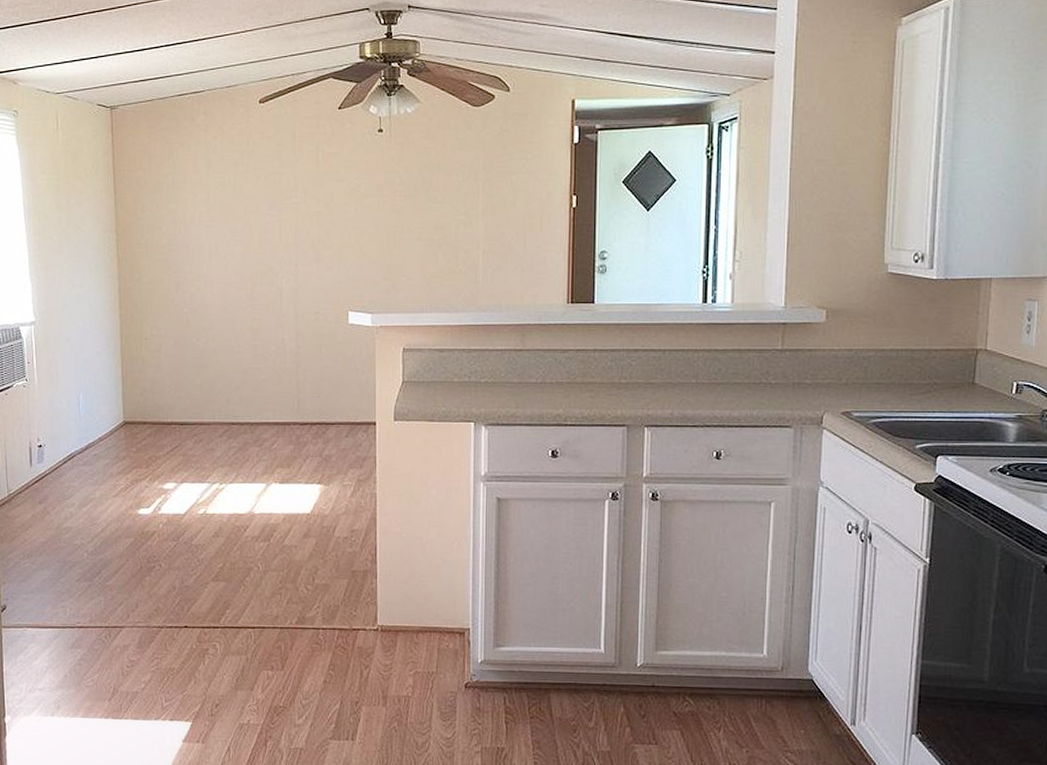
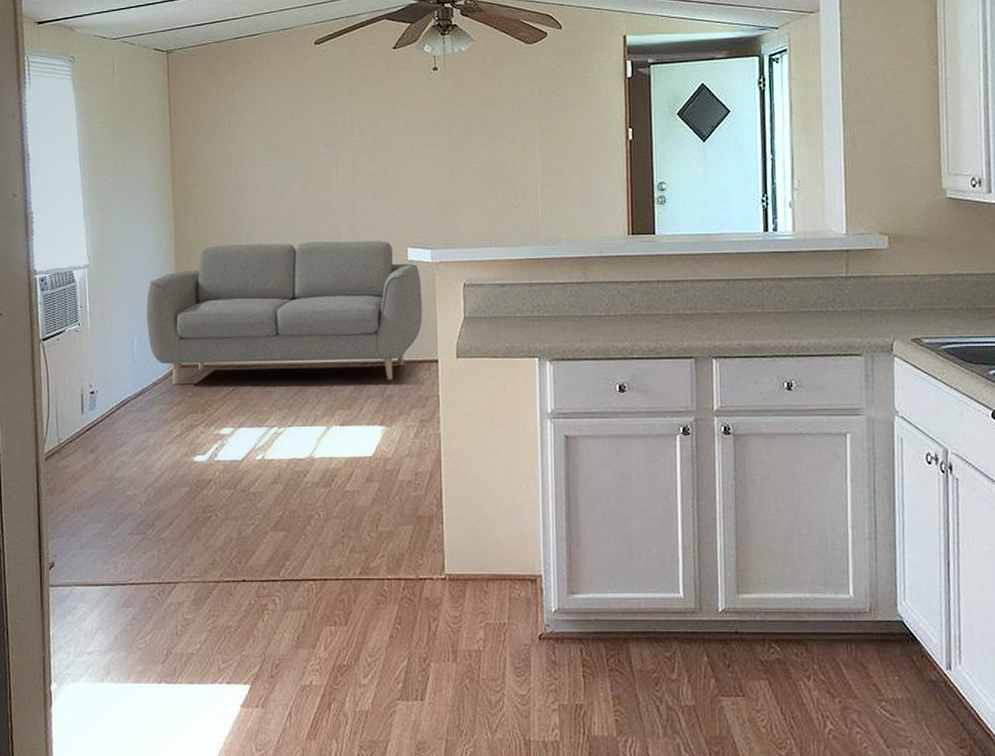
sofa: none [92,304,363,441] -> present [146,241,423,385]

